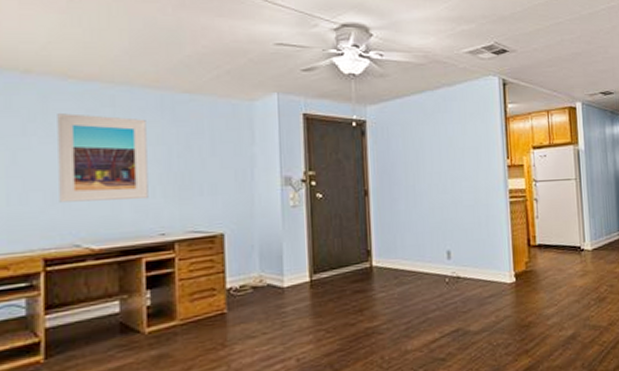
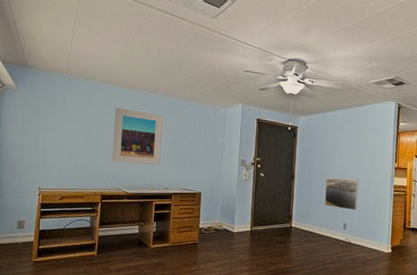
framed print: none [415,186,463,231] -> present [324,177,359,210]

